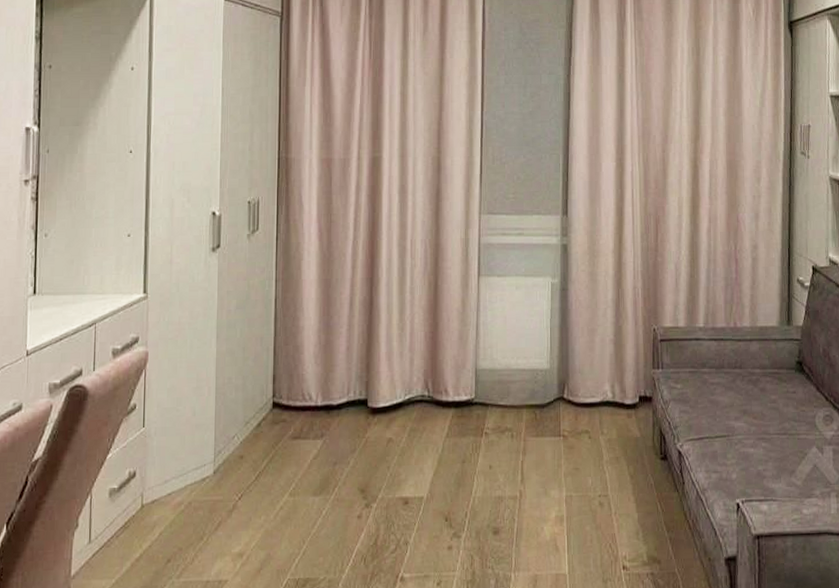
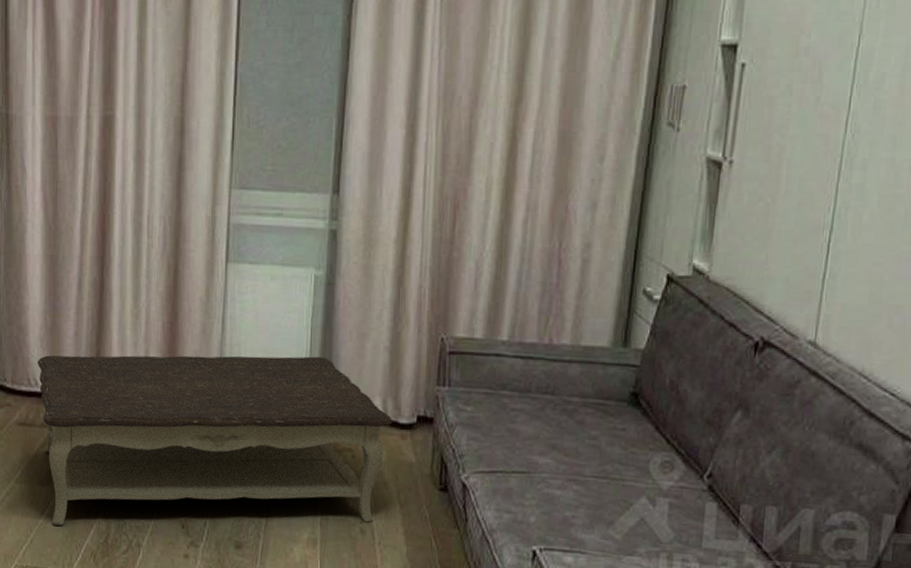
coffee table: none [311,352,619,534] -> present [37,355,392,526]

